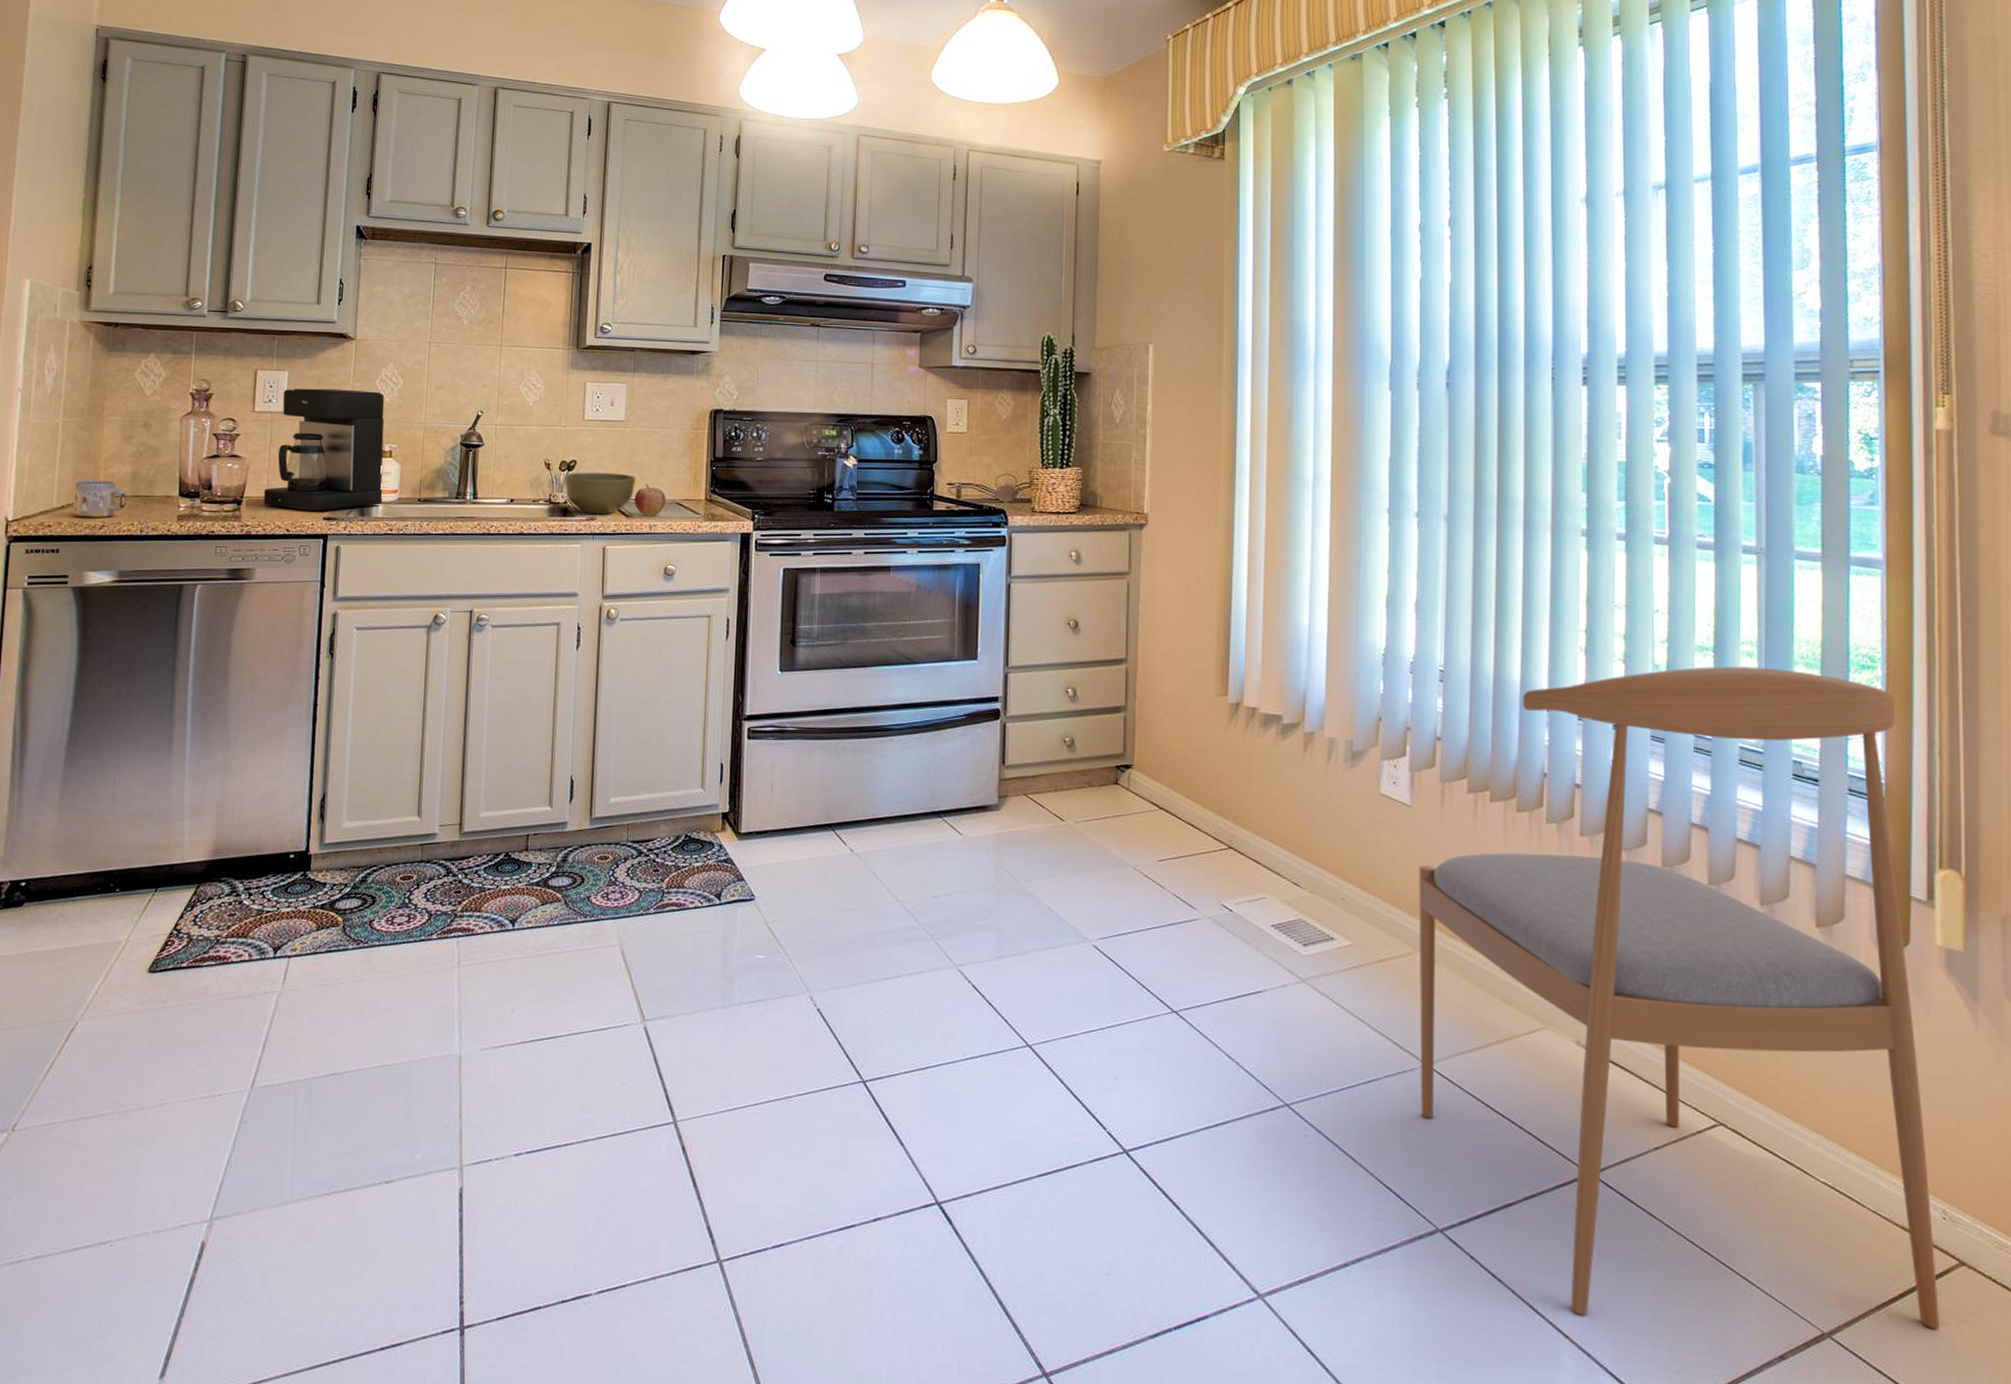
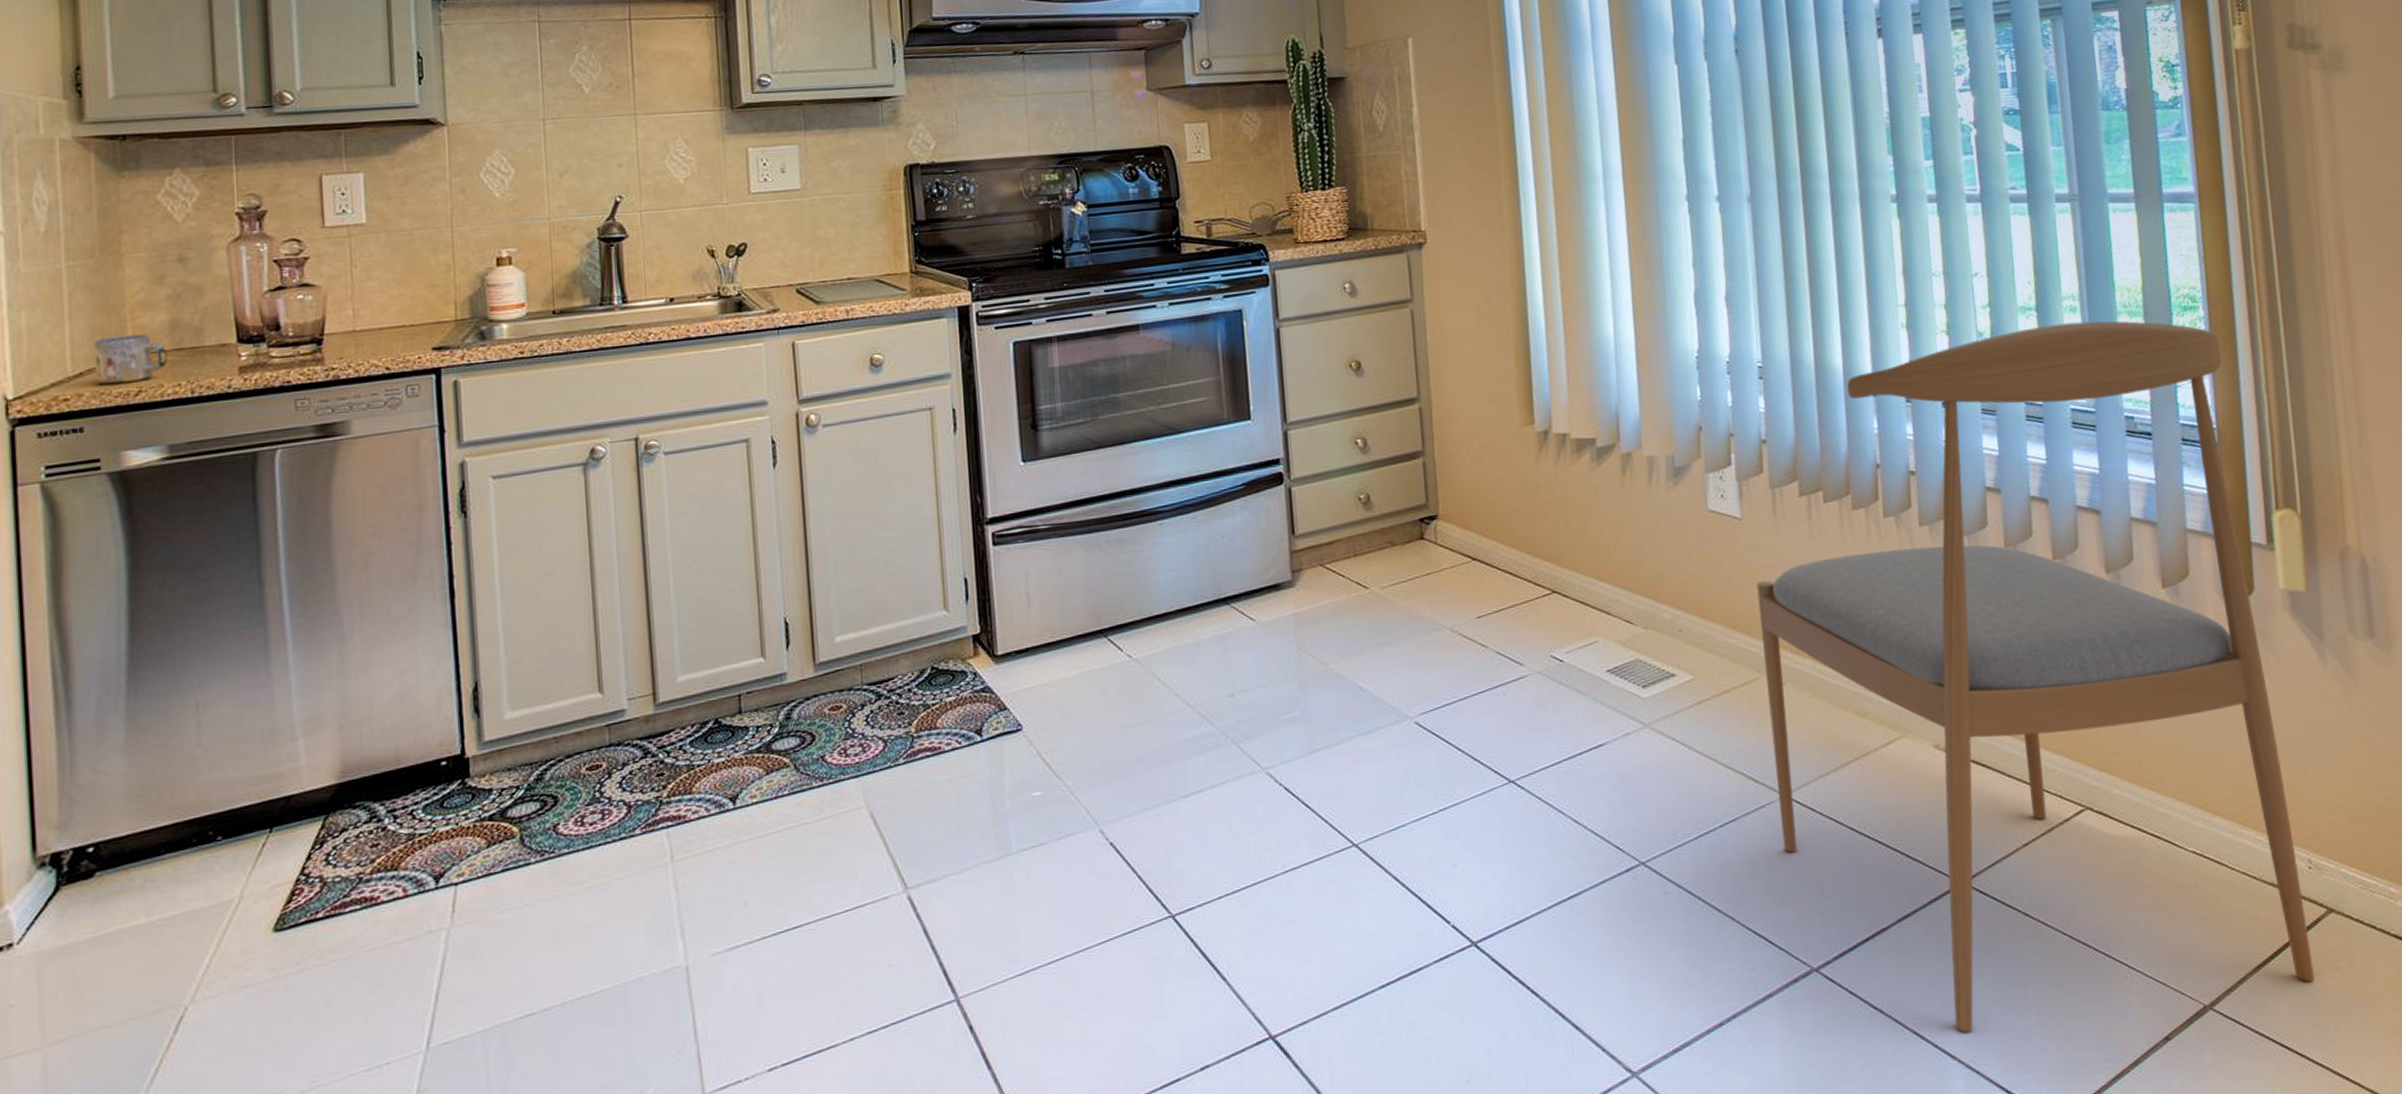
coffee maker: present [263,388,385,512] -> none [351,186,506,342]
bowl: present [564,472,637,515] -> none [734,252,824,306]
fruit: present [634,483,666,516] -> none [823,261,863,300]

